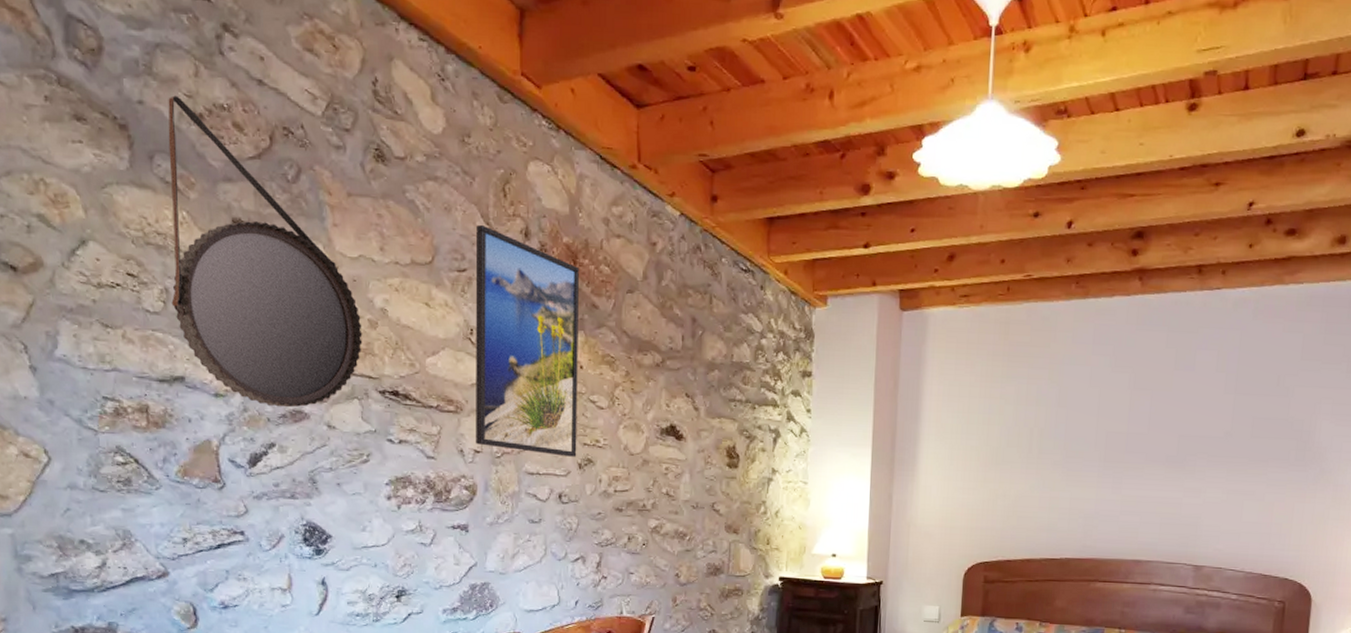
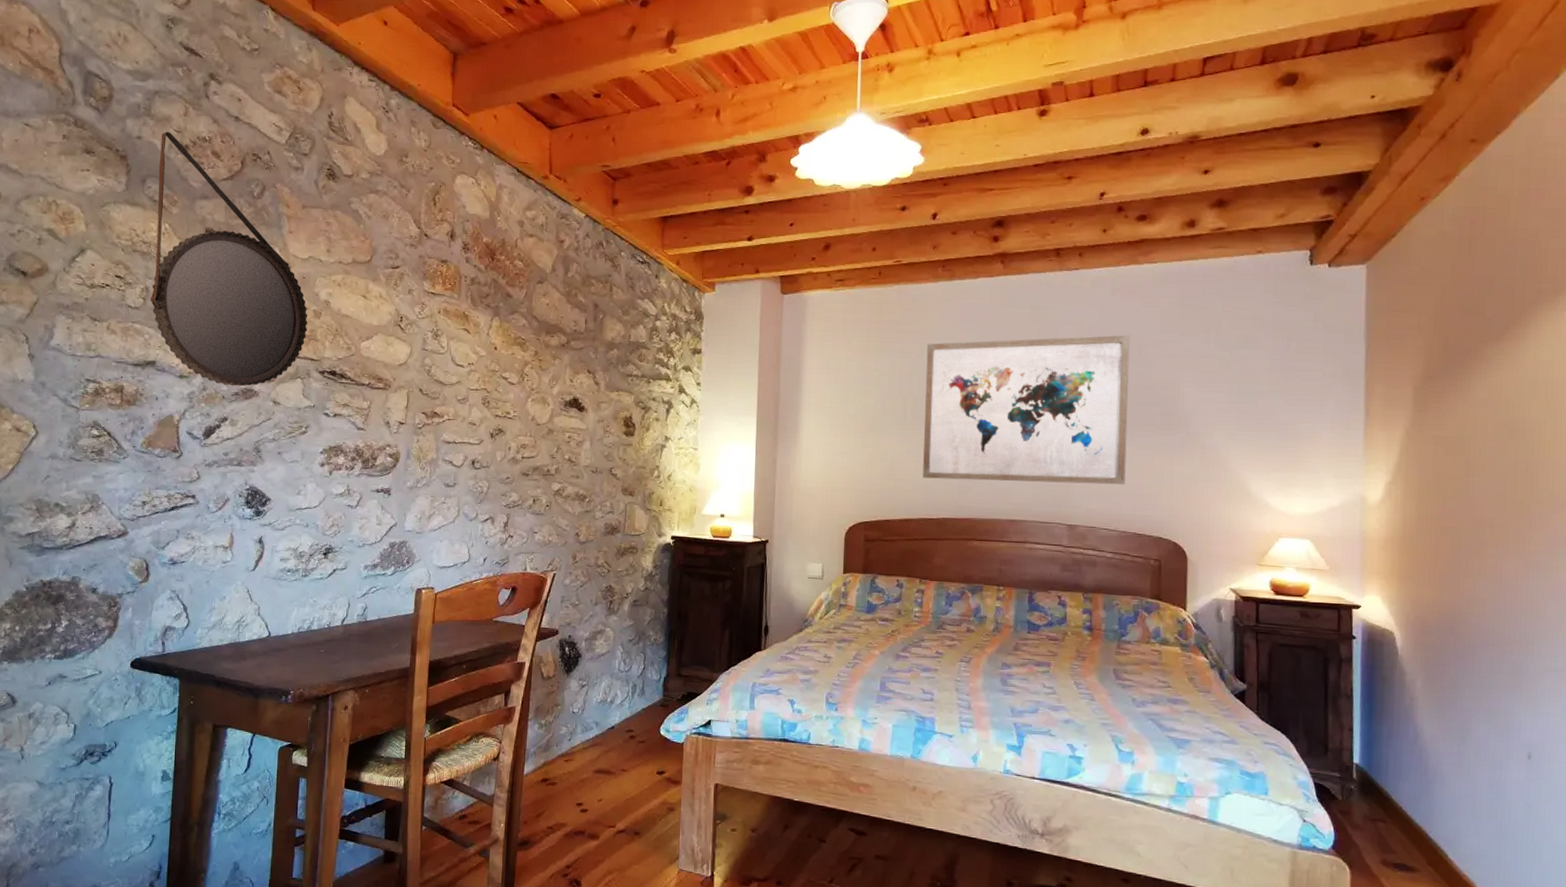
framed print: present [475,224,579,457] -> none [401,228,496,427]
wall art: none [1047,363,1270,524] -> present [923,335,1130,485]

